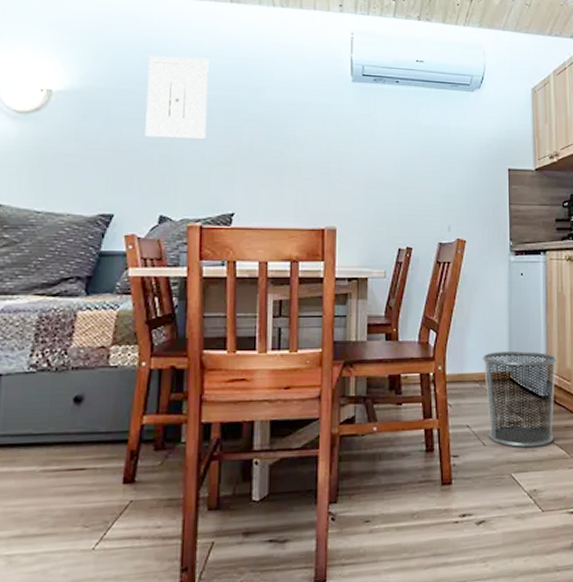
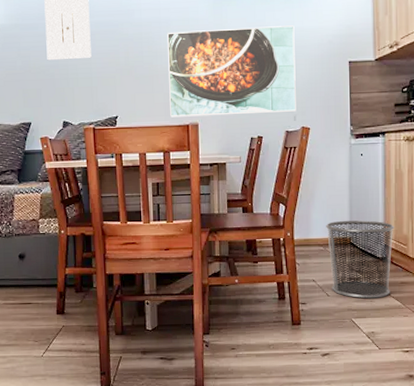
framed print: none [302,117,451,221] -> present [167,25,296,118]

